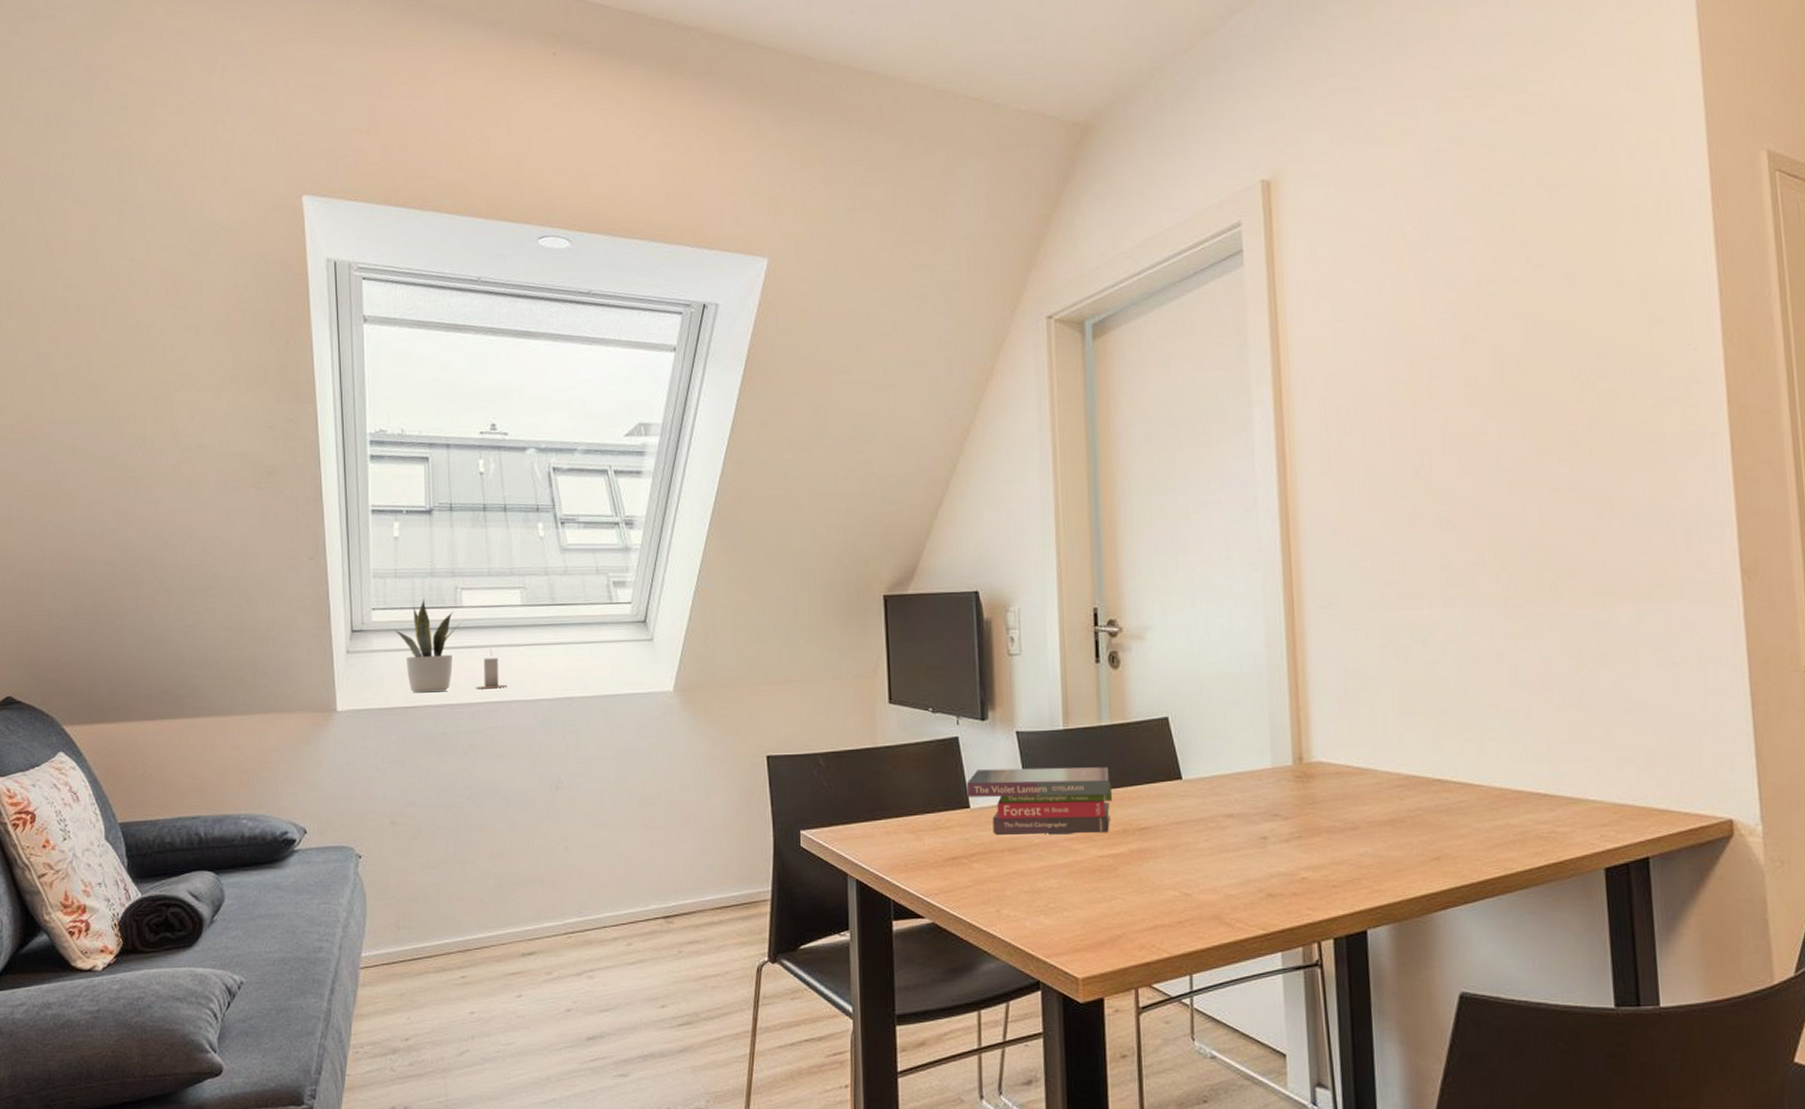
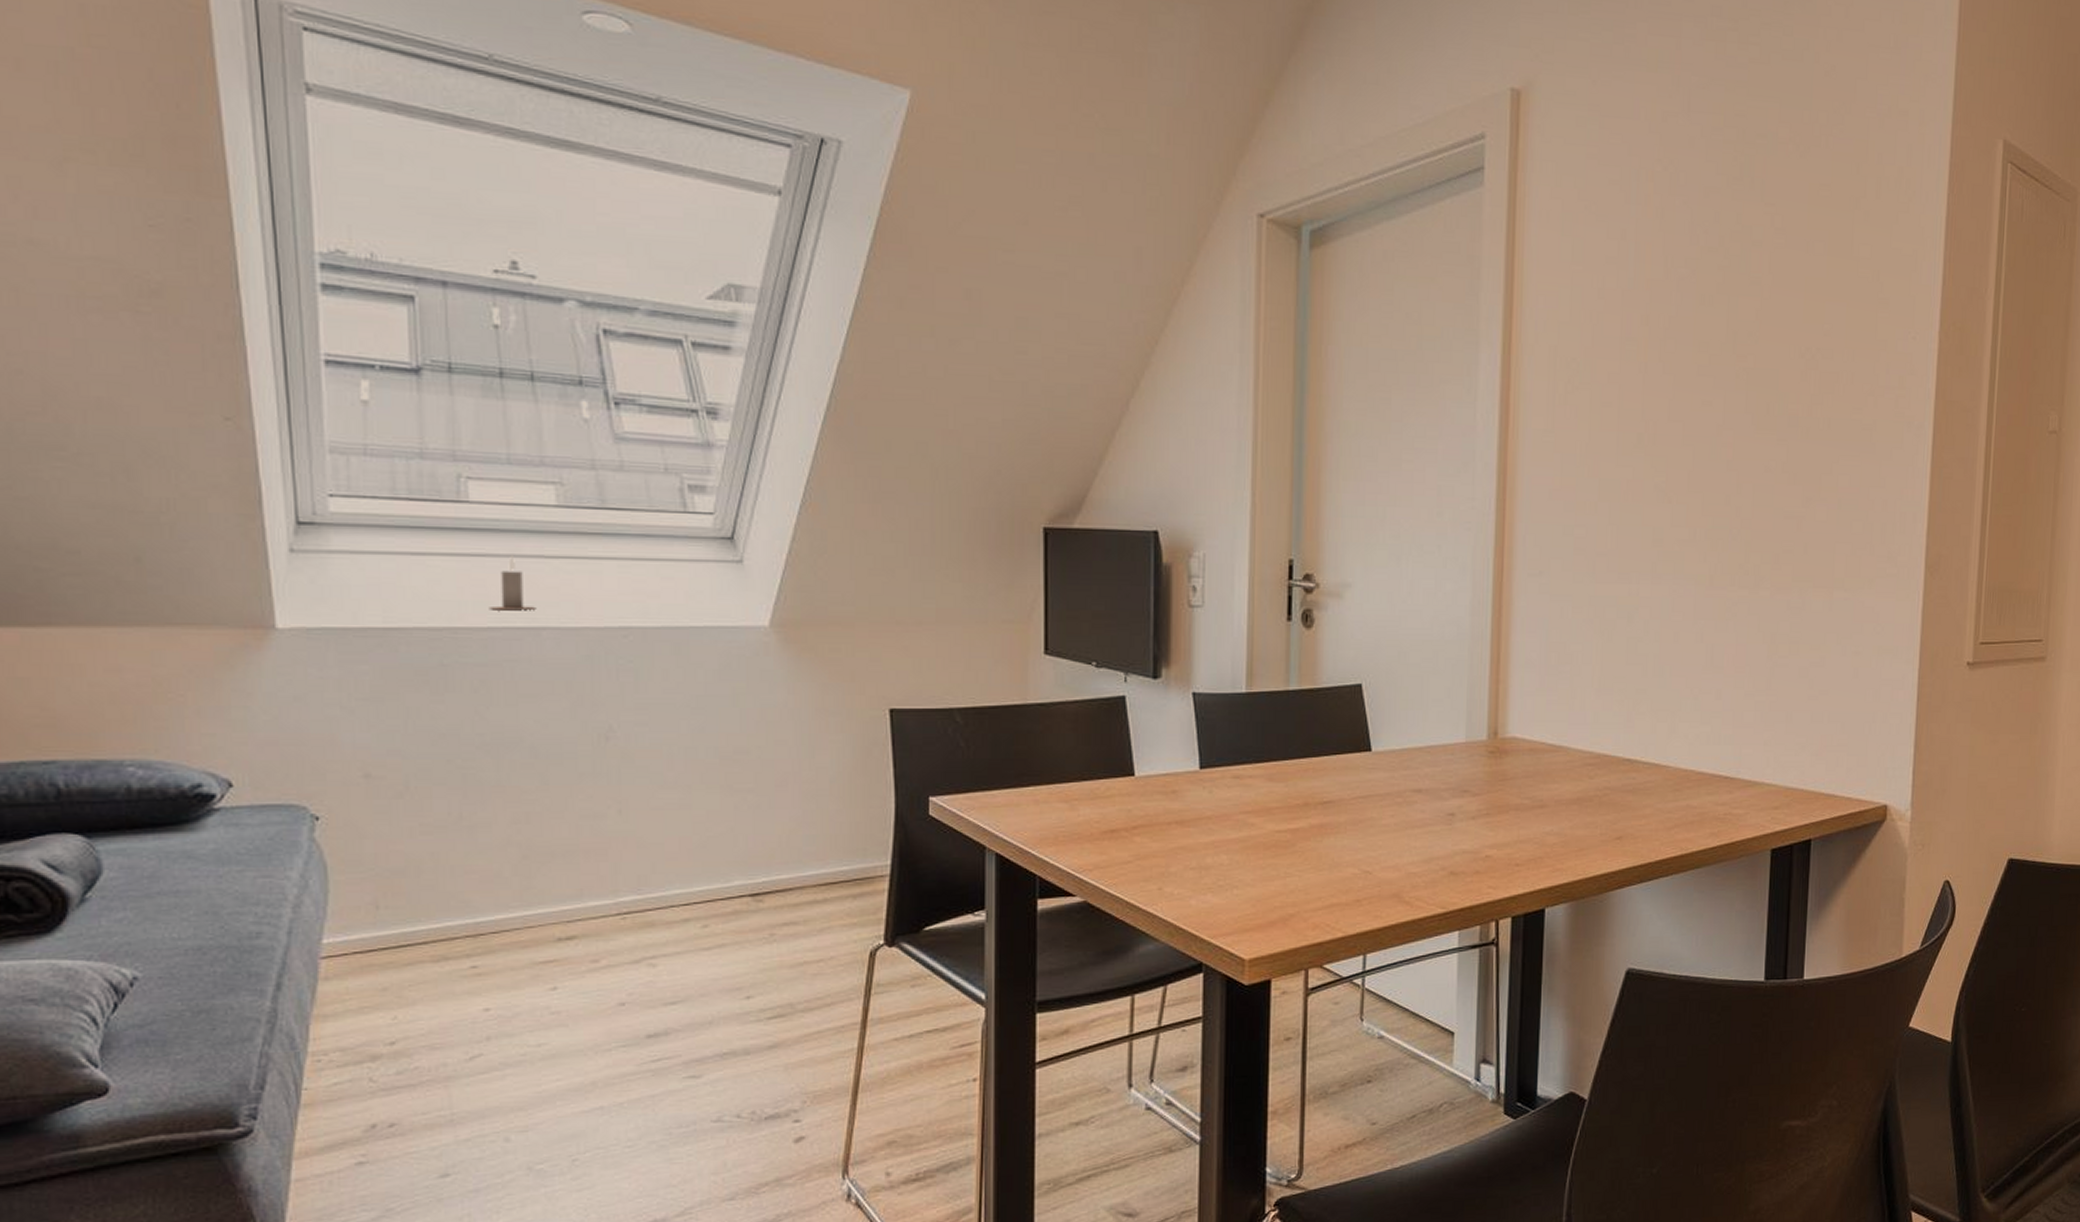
potted plant: present [393,597,463,693] -> none [362,485,470,611]
books: present [966,767,1113,834] -> none [1132,734,1296,807]

